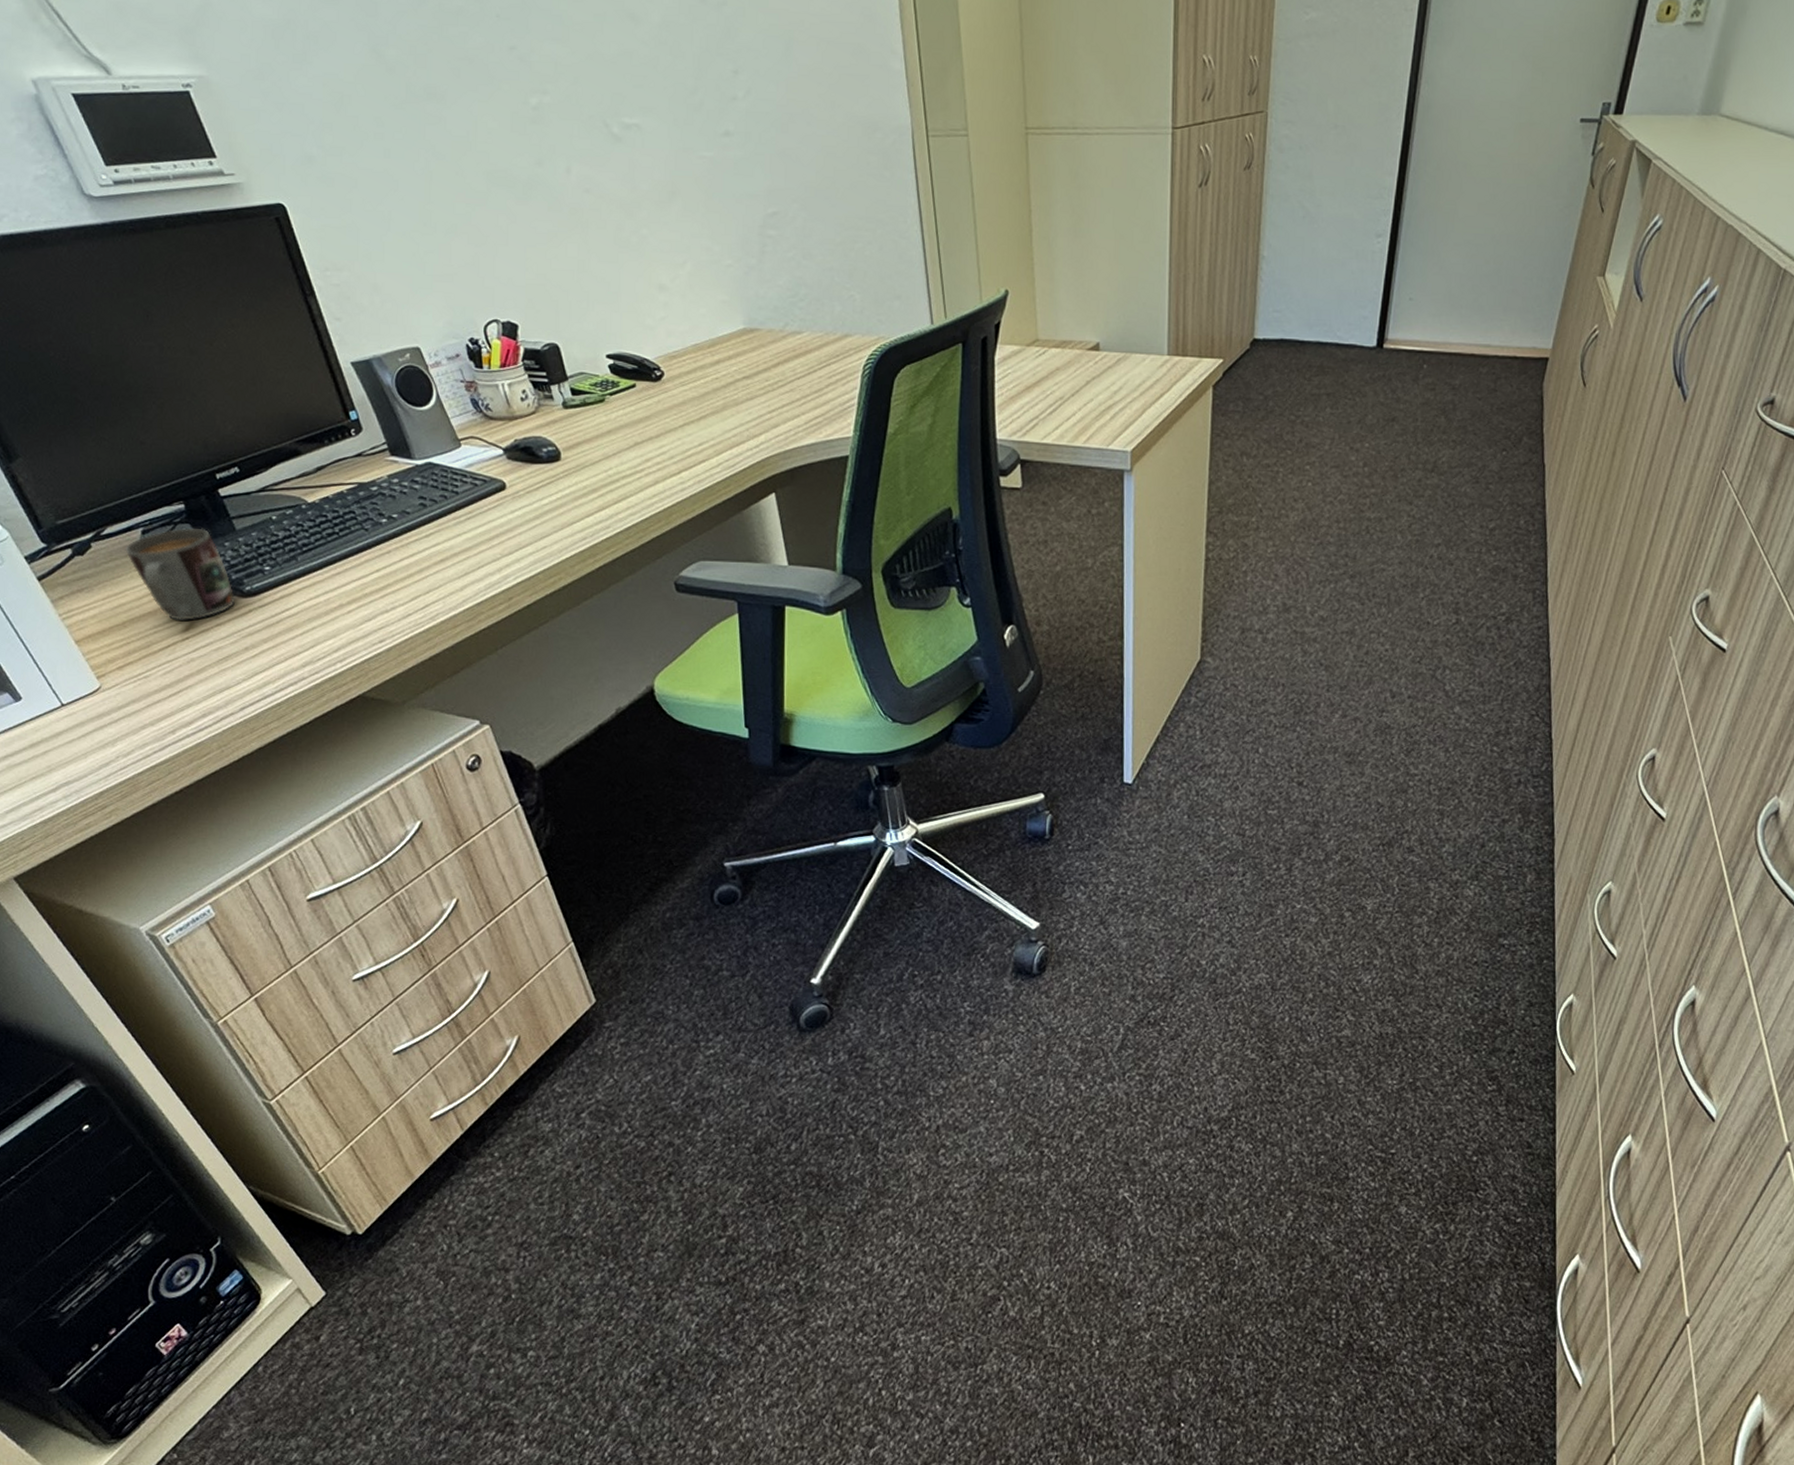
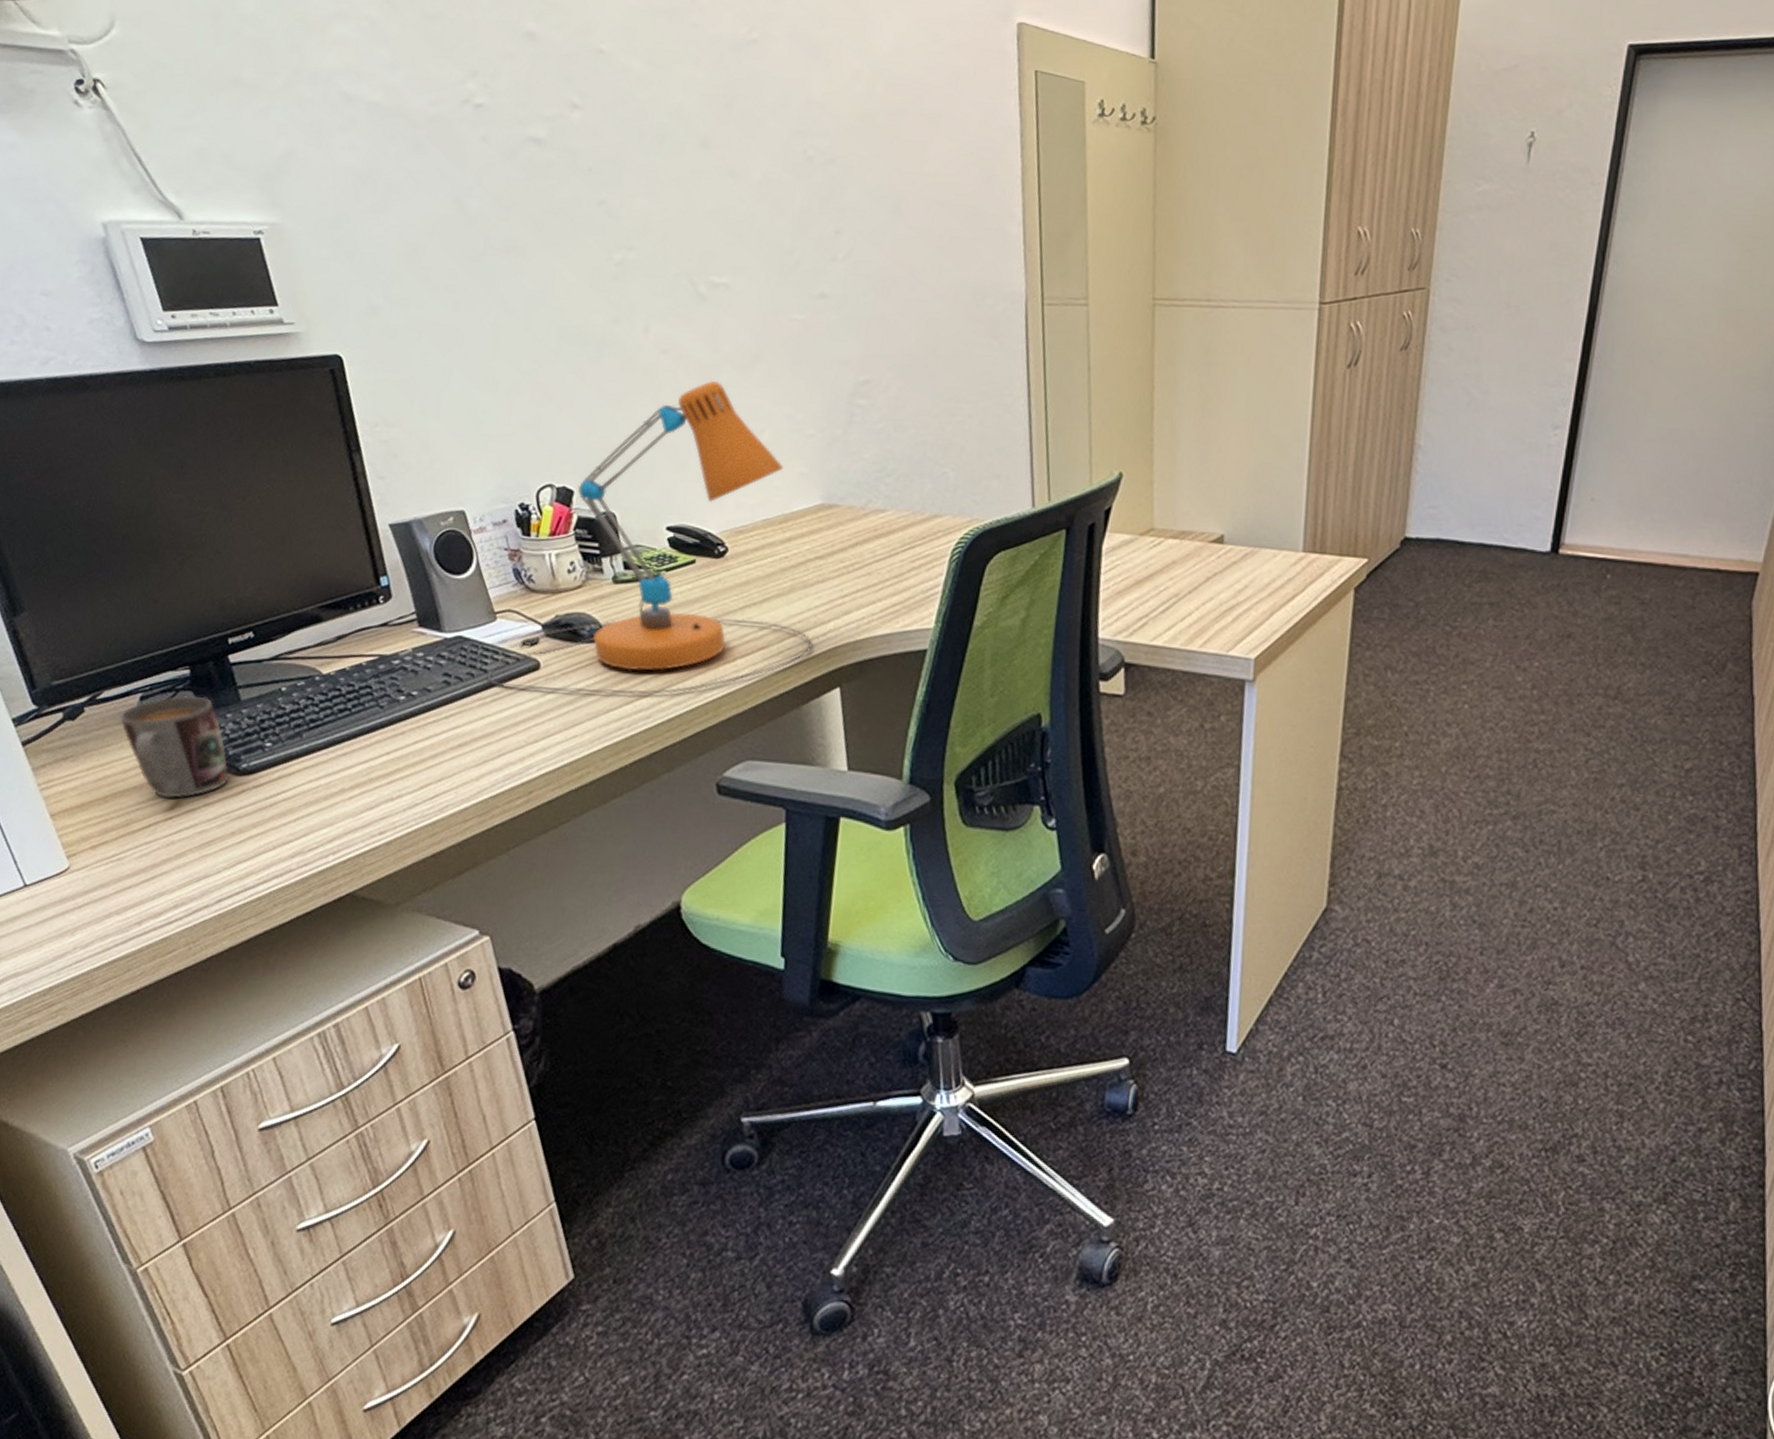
desk lamp: none [458,218,748,509] -> present [486,381,813,696]

